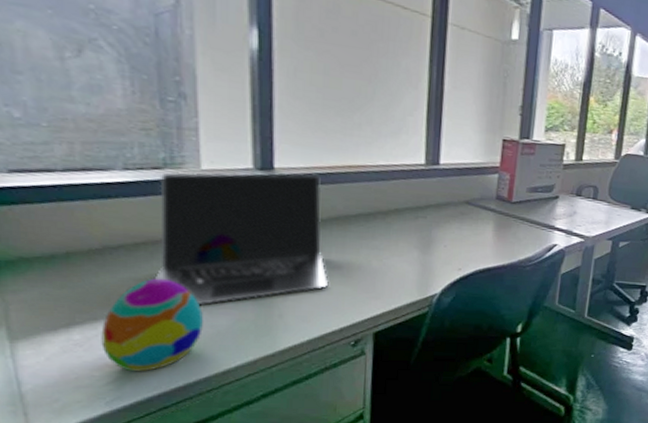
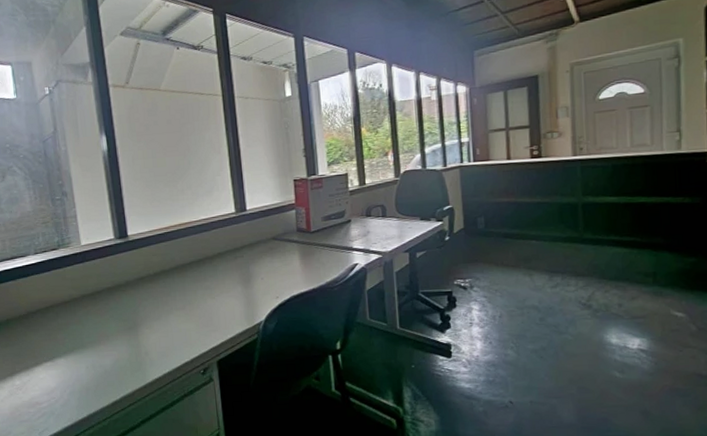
decorative egg: present [101,278,203,372] -> none [31,332,95,407]
laptop: present [155,172,329,306] -> none [56,235,178,350]

